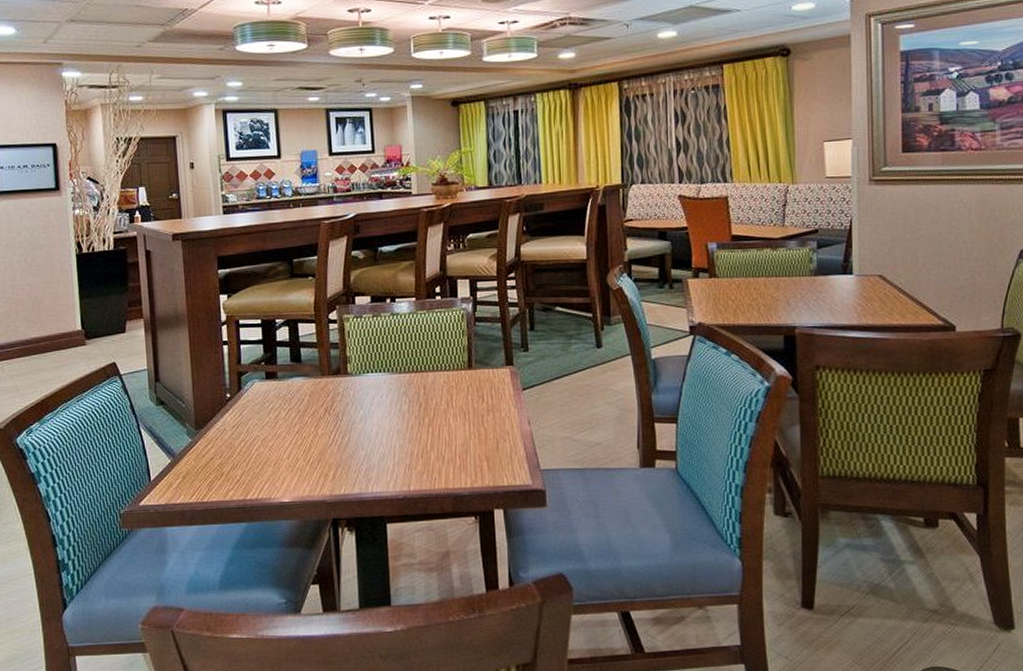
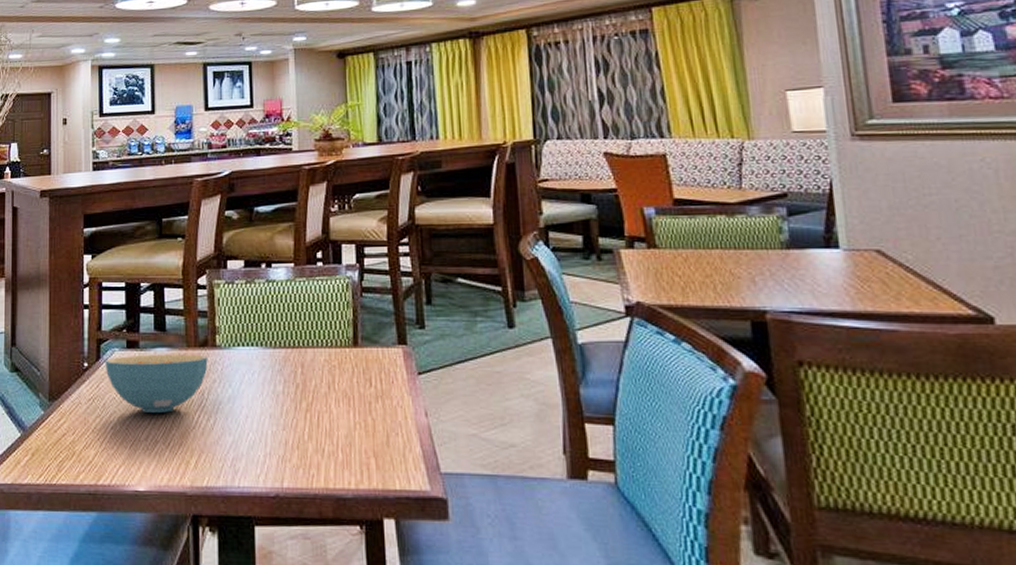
cereal bowl: none [246,382,341,435] -> present [105,354,208,413]

